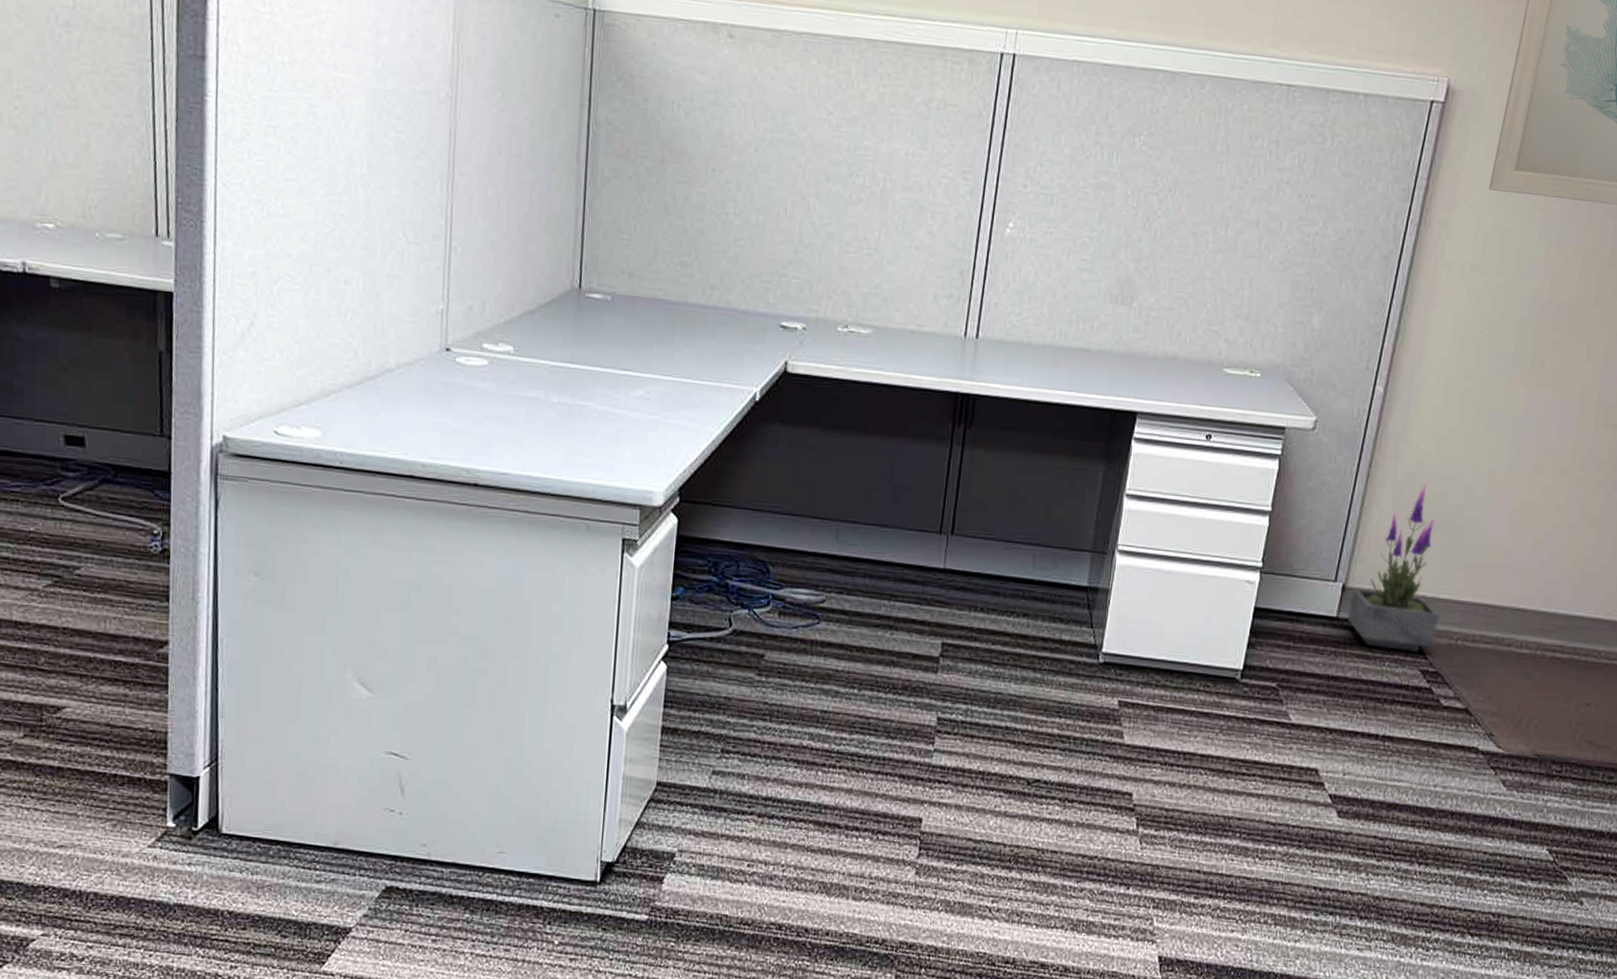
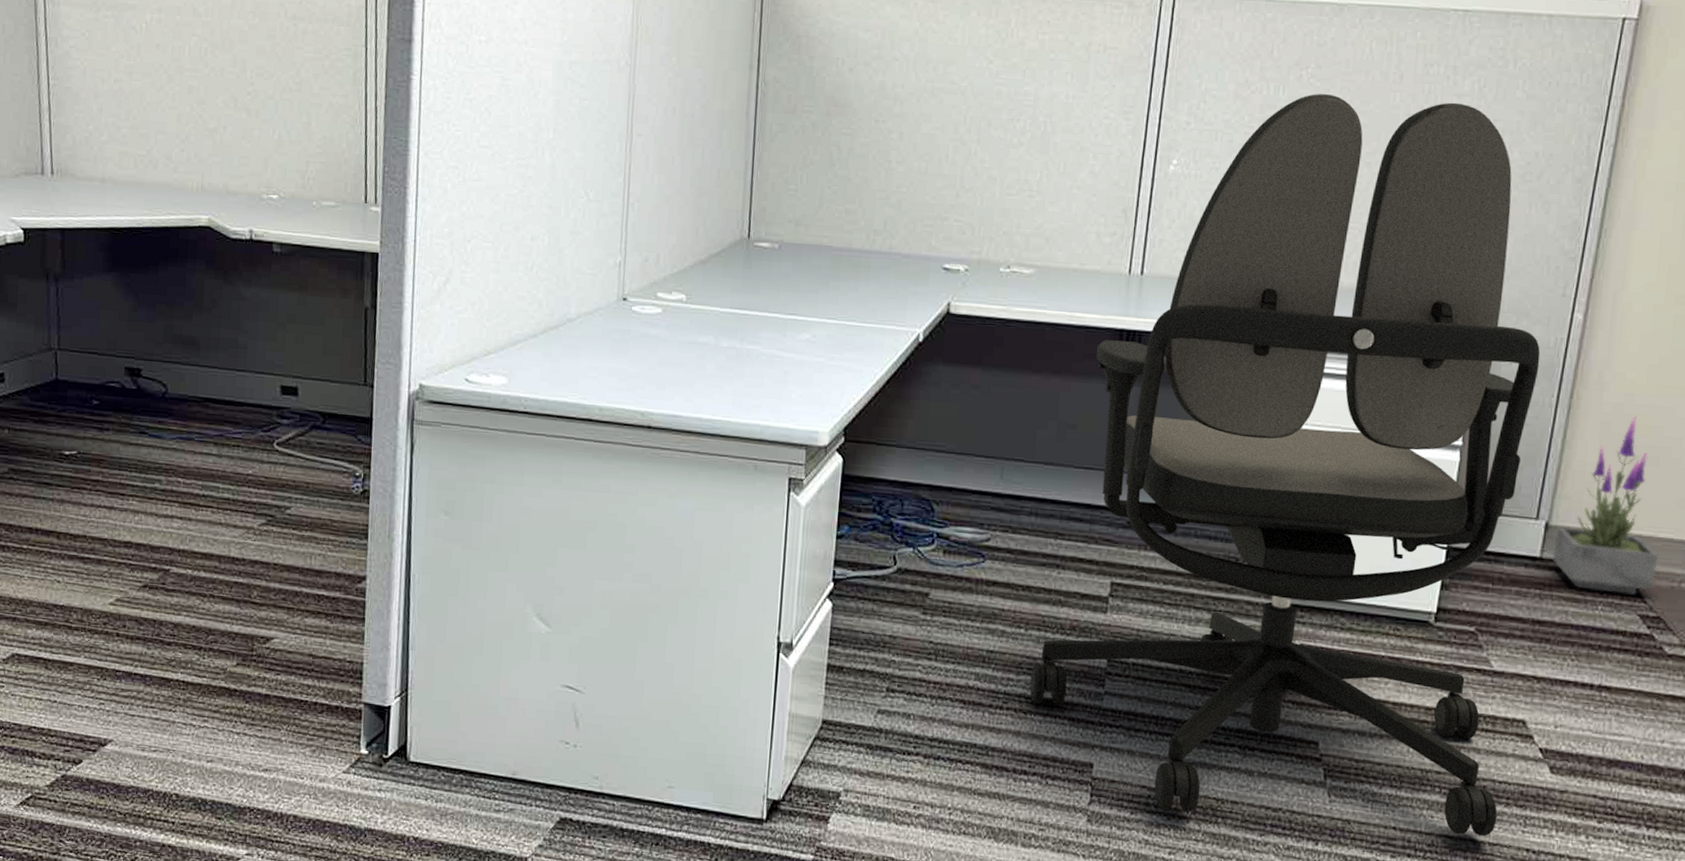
office chair: none [862,162,1345,877] -> present [1029,94,1541,837]

